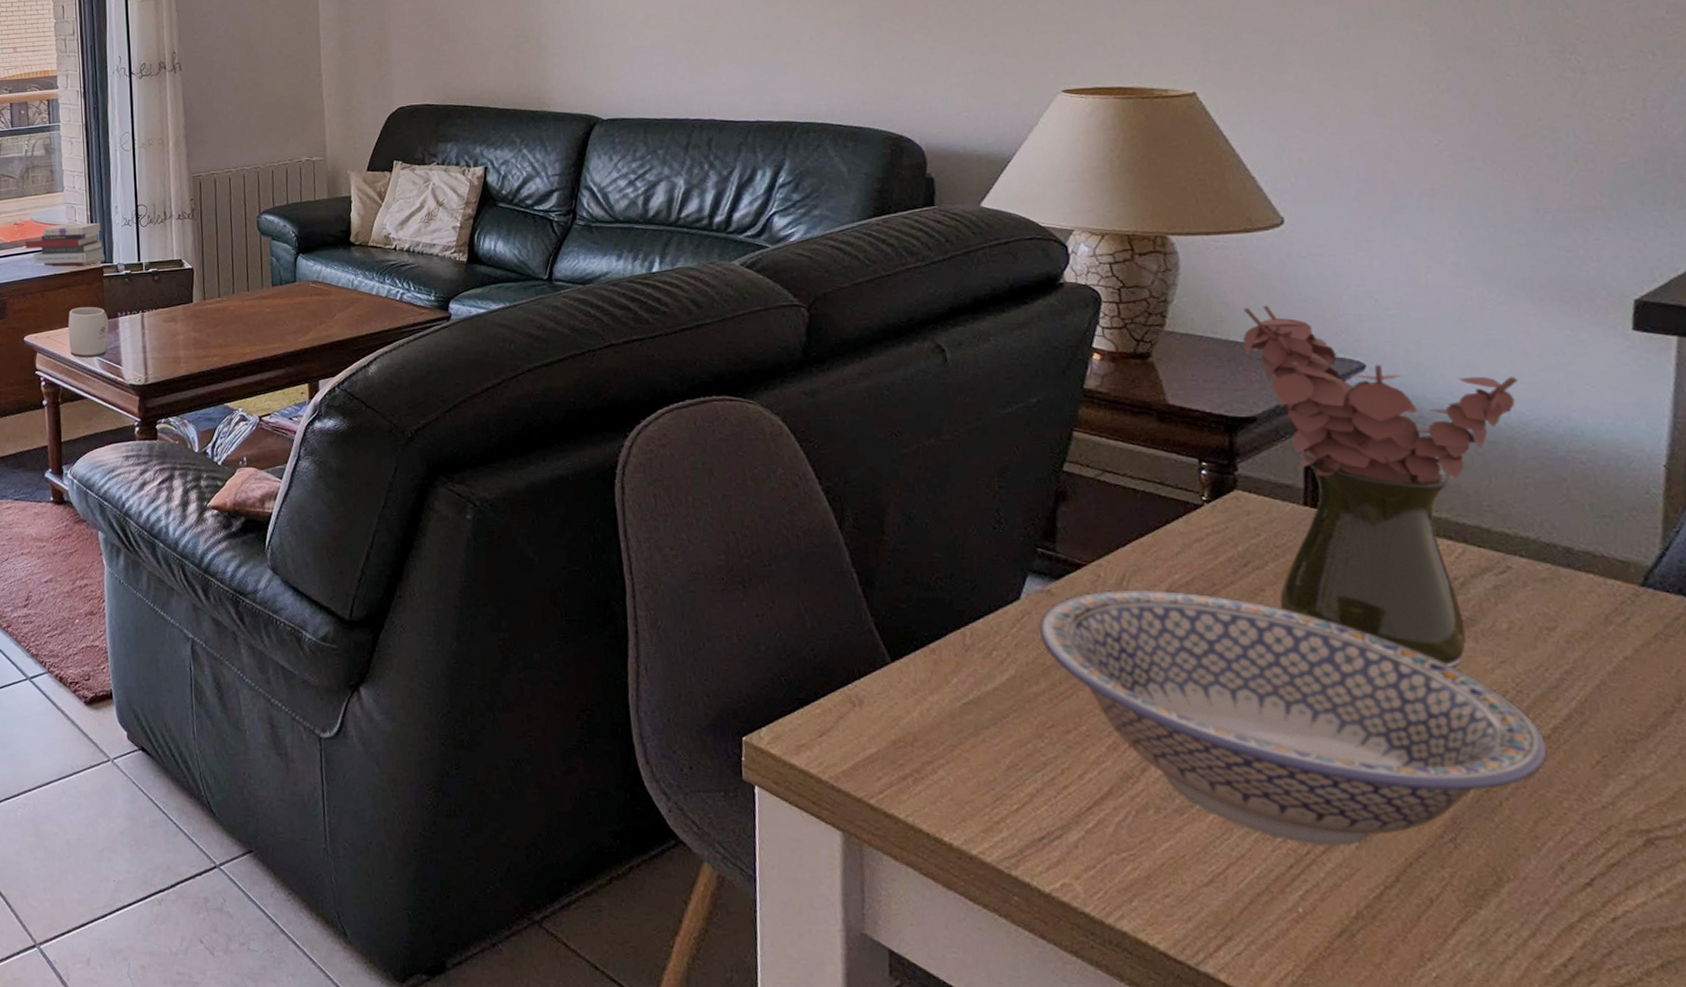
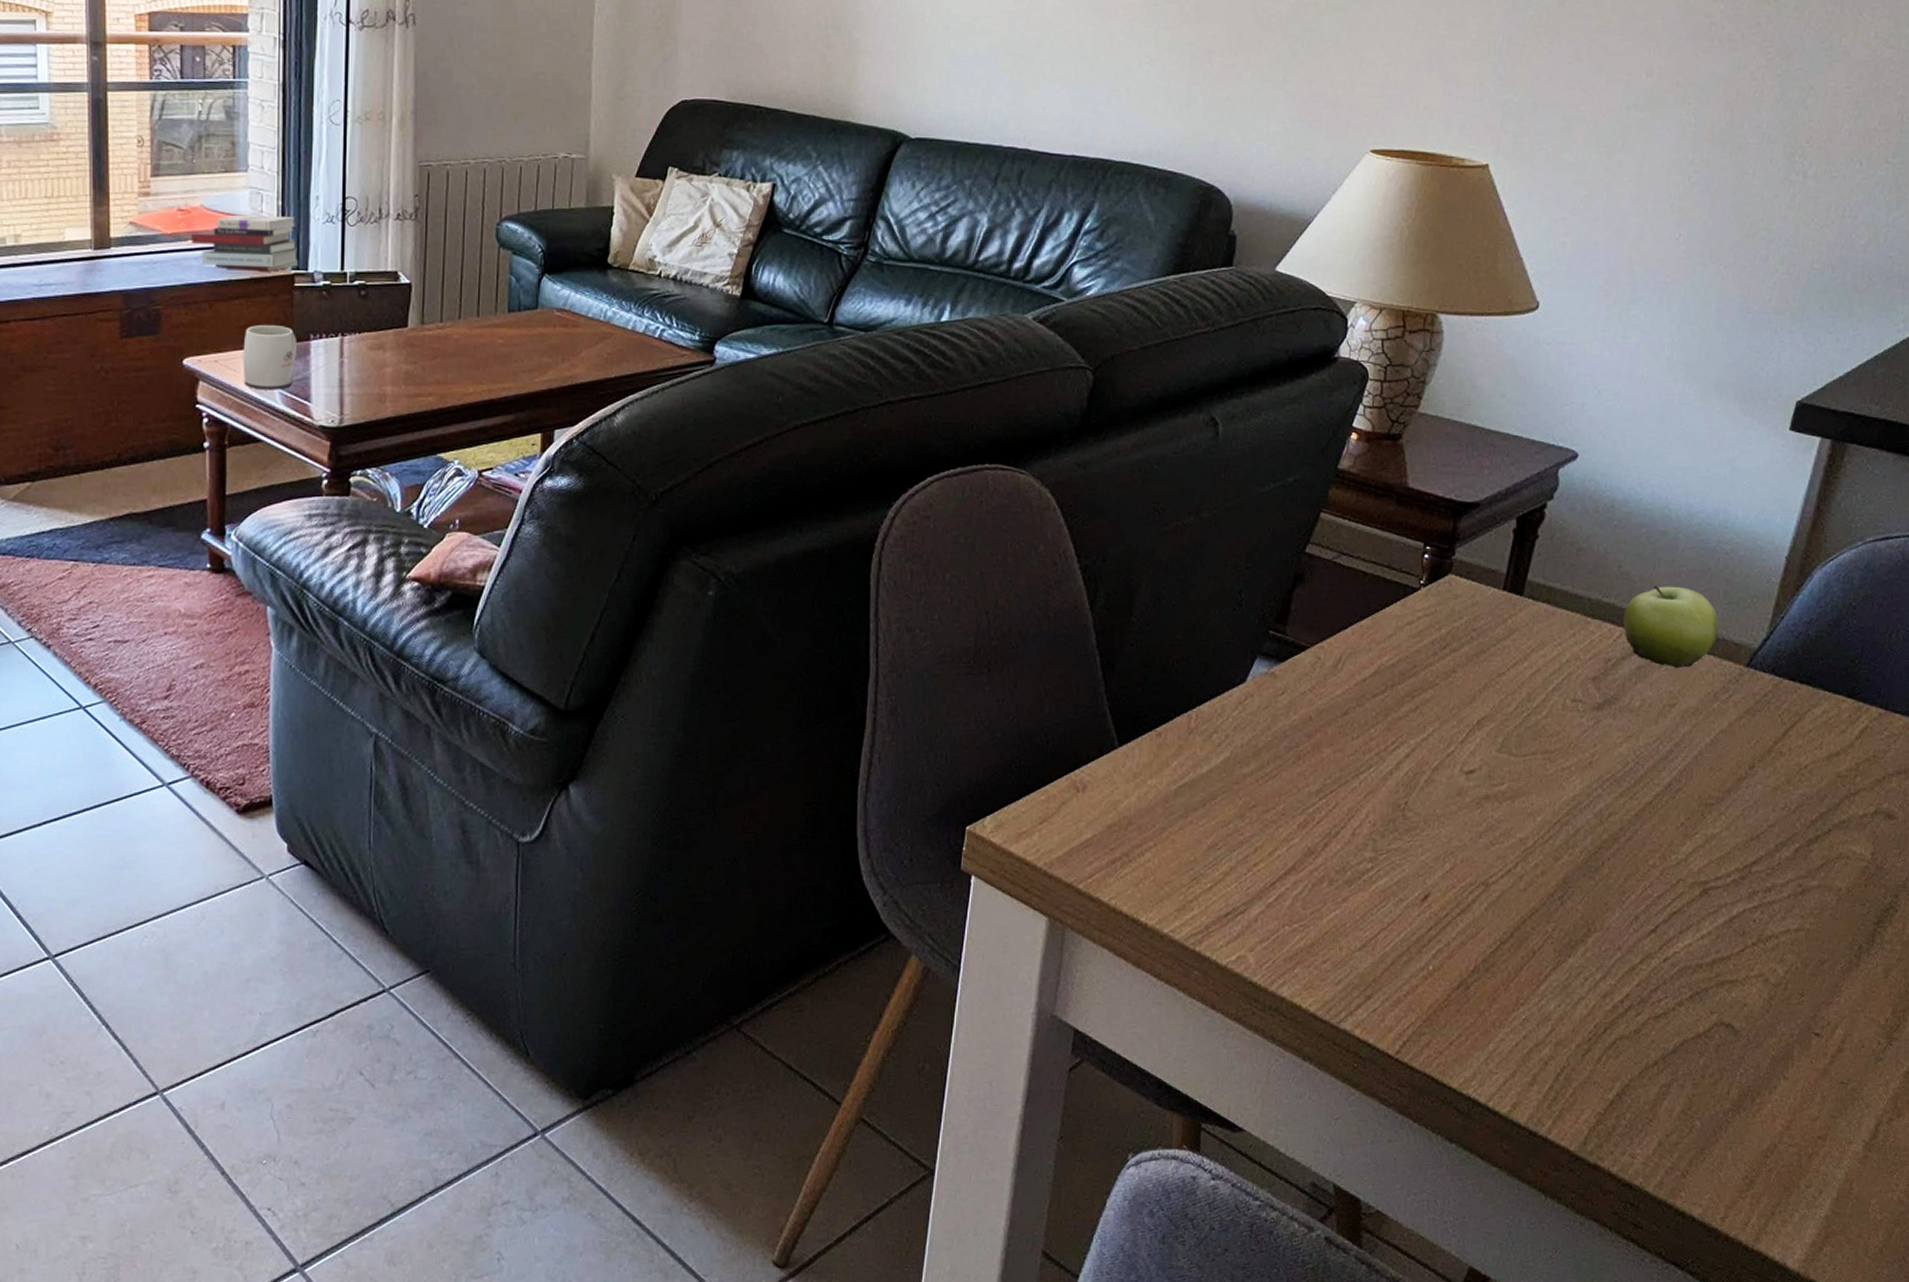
bowl: present [1038,589,1547,847] -> none [1257,671,1647,909]
vase: present [1242,305,1519,669] -> none [1465,390,1695,743]
fruit: none [1462,497,1594,587] -> present [1623,584,1719,668]

